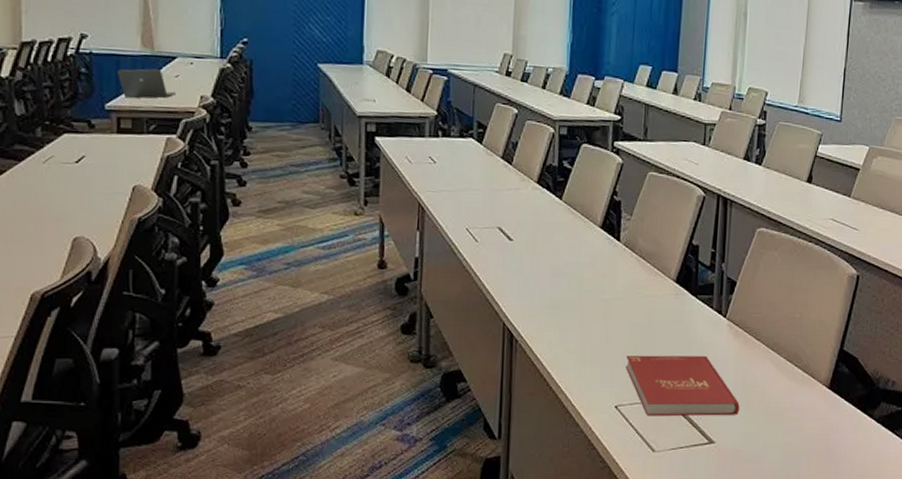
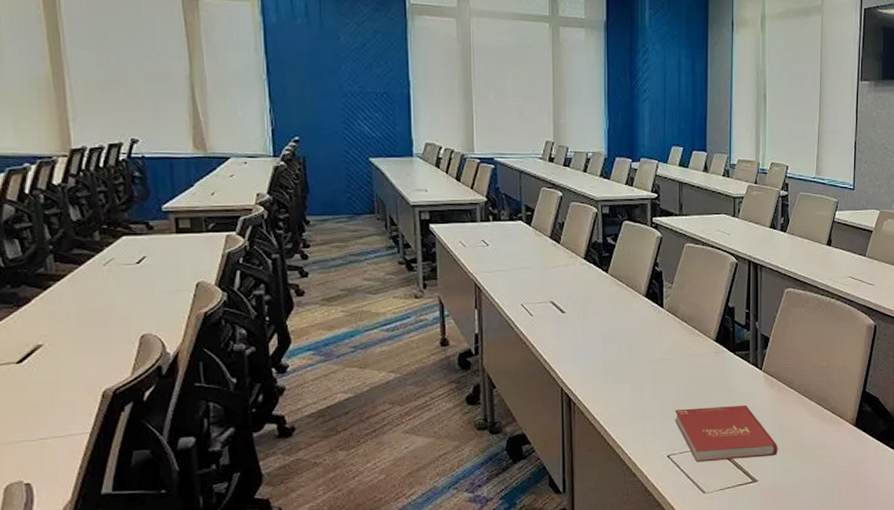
laptop: present [117,68,176,99] -> none [172,169,232,199]

